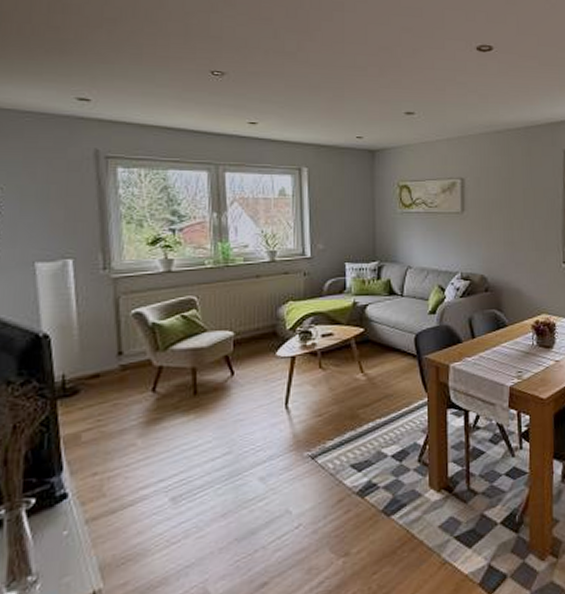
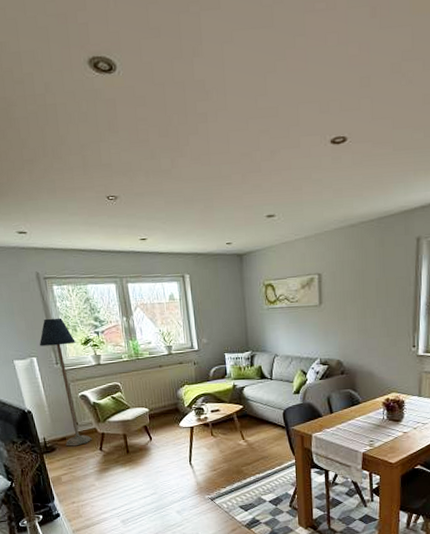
floor lamp: none [81,208,142,387] -> present [39,317,92,447]

